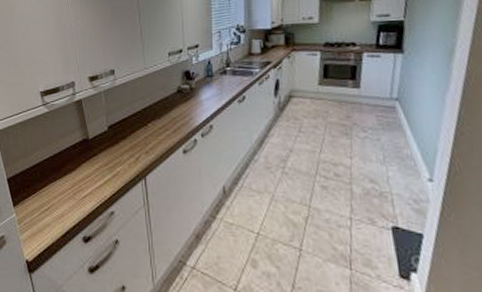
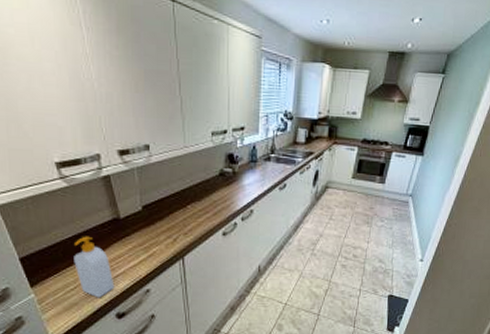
soap bottle: none [49,156,83,220] -> present [74,236,115,298]

